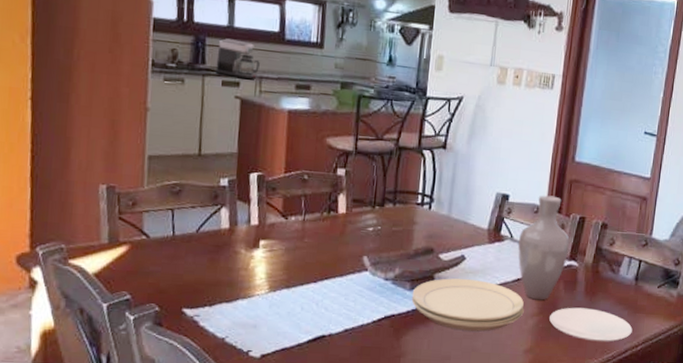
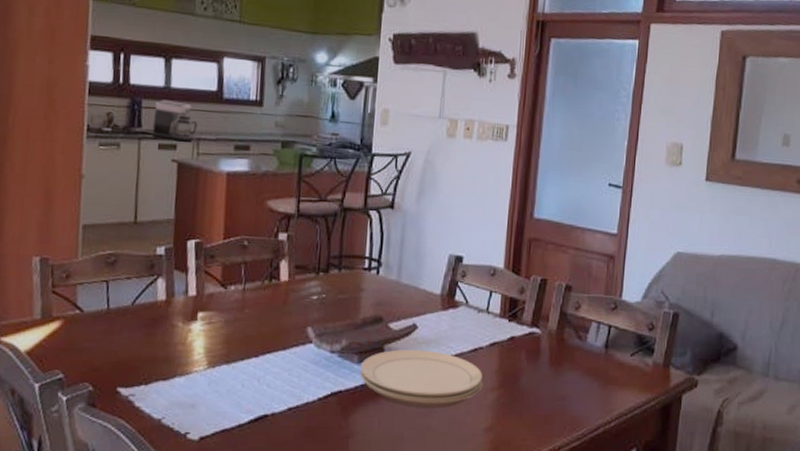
vase: present [517,195,570,300] -> none [473,256,532,372]
plate: present [549,307,633,342] -> none [511,379,604,419]

